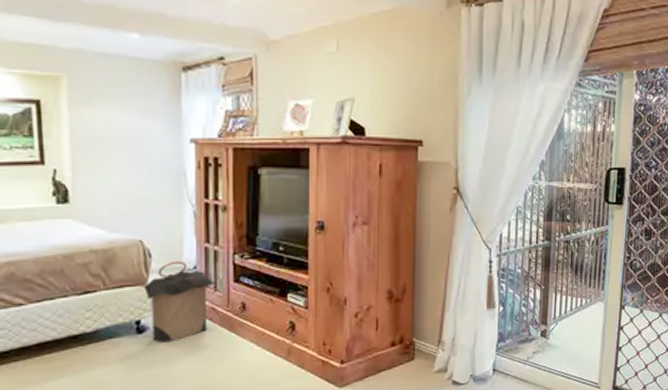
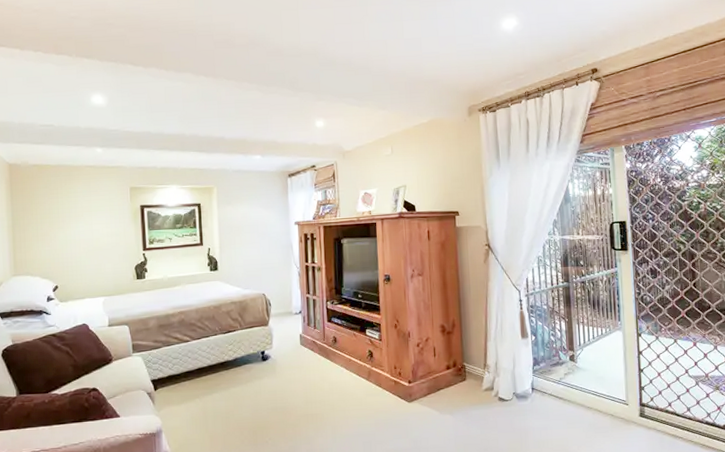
laundry hamper: present [142,261,215,343] -> none [265,307,314,367]

